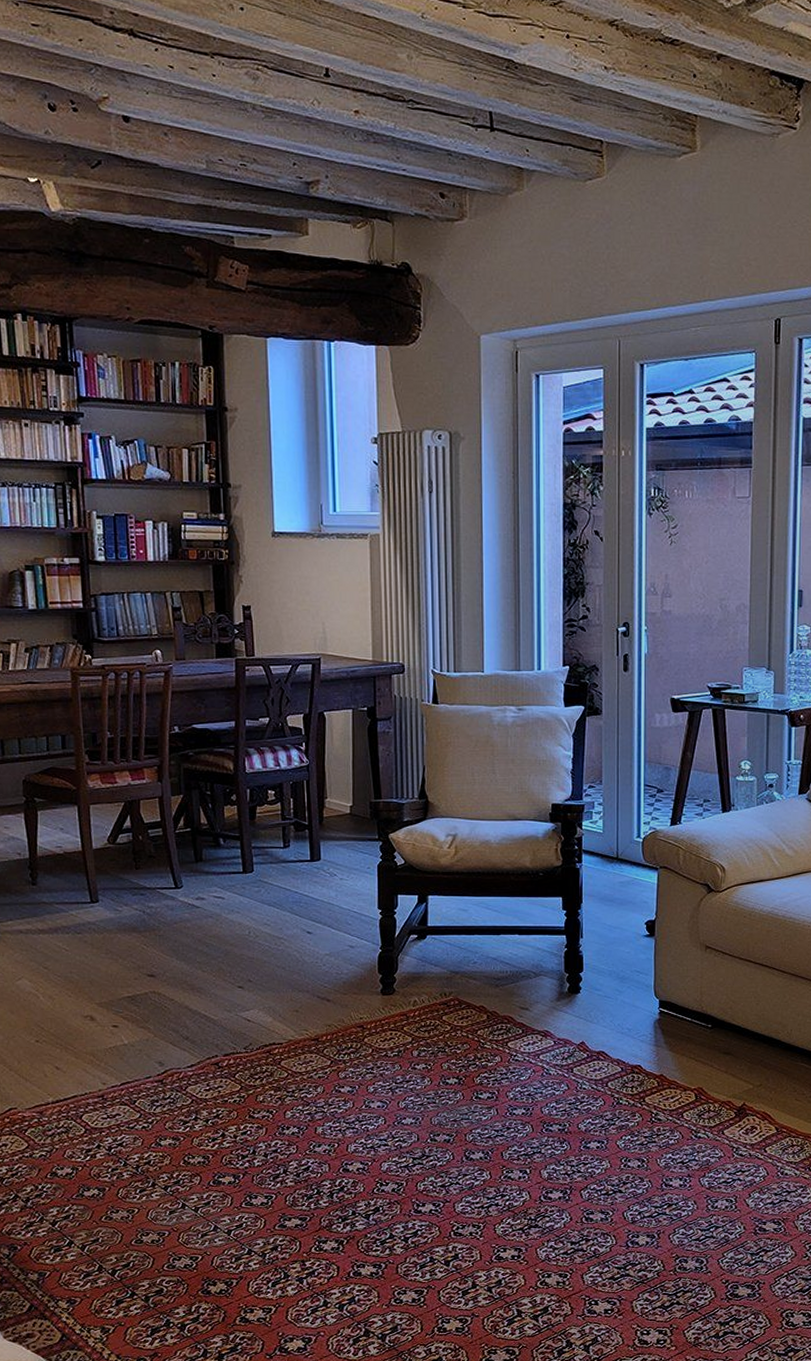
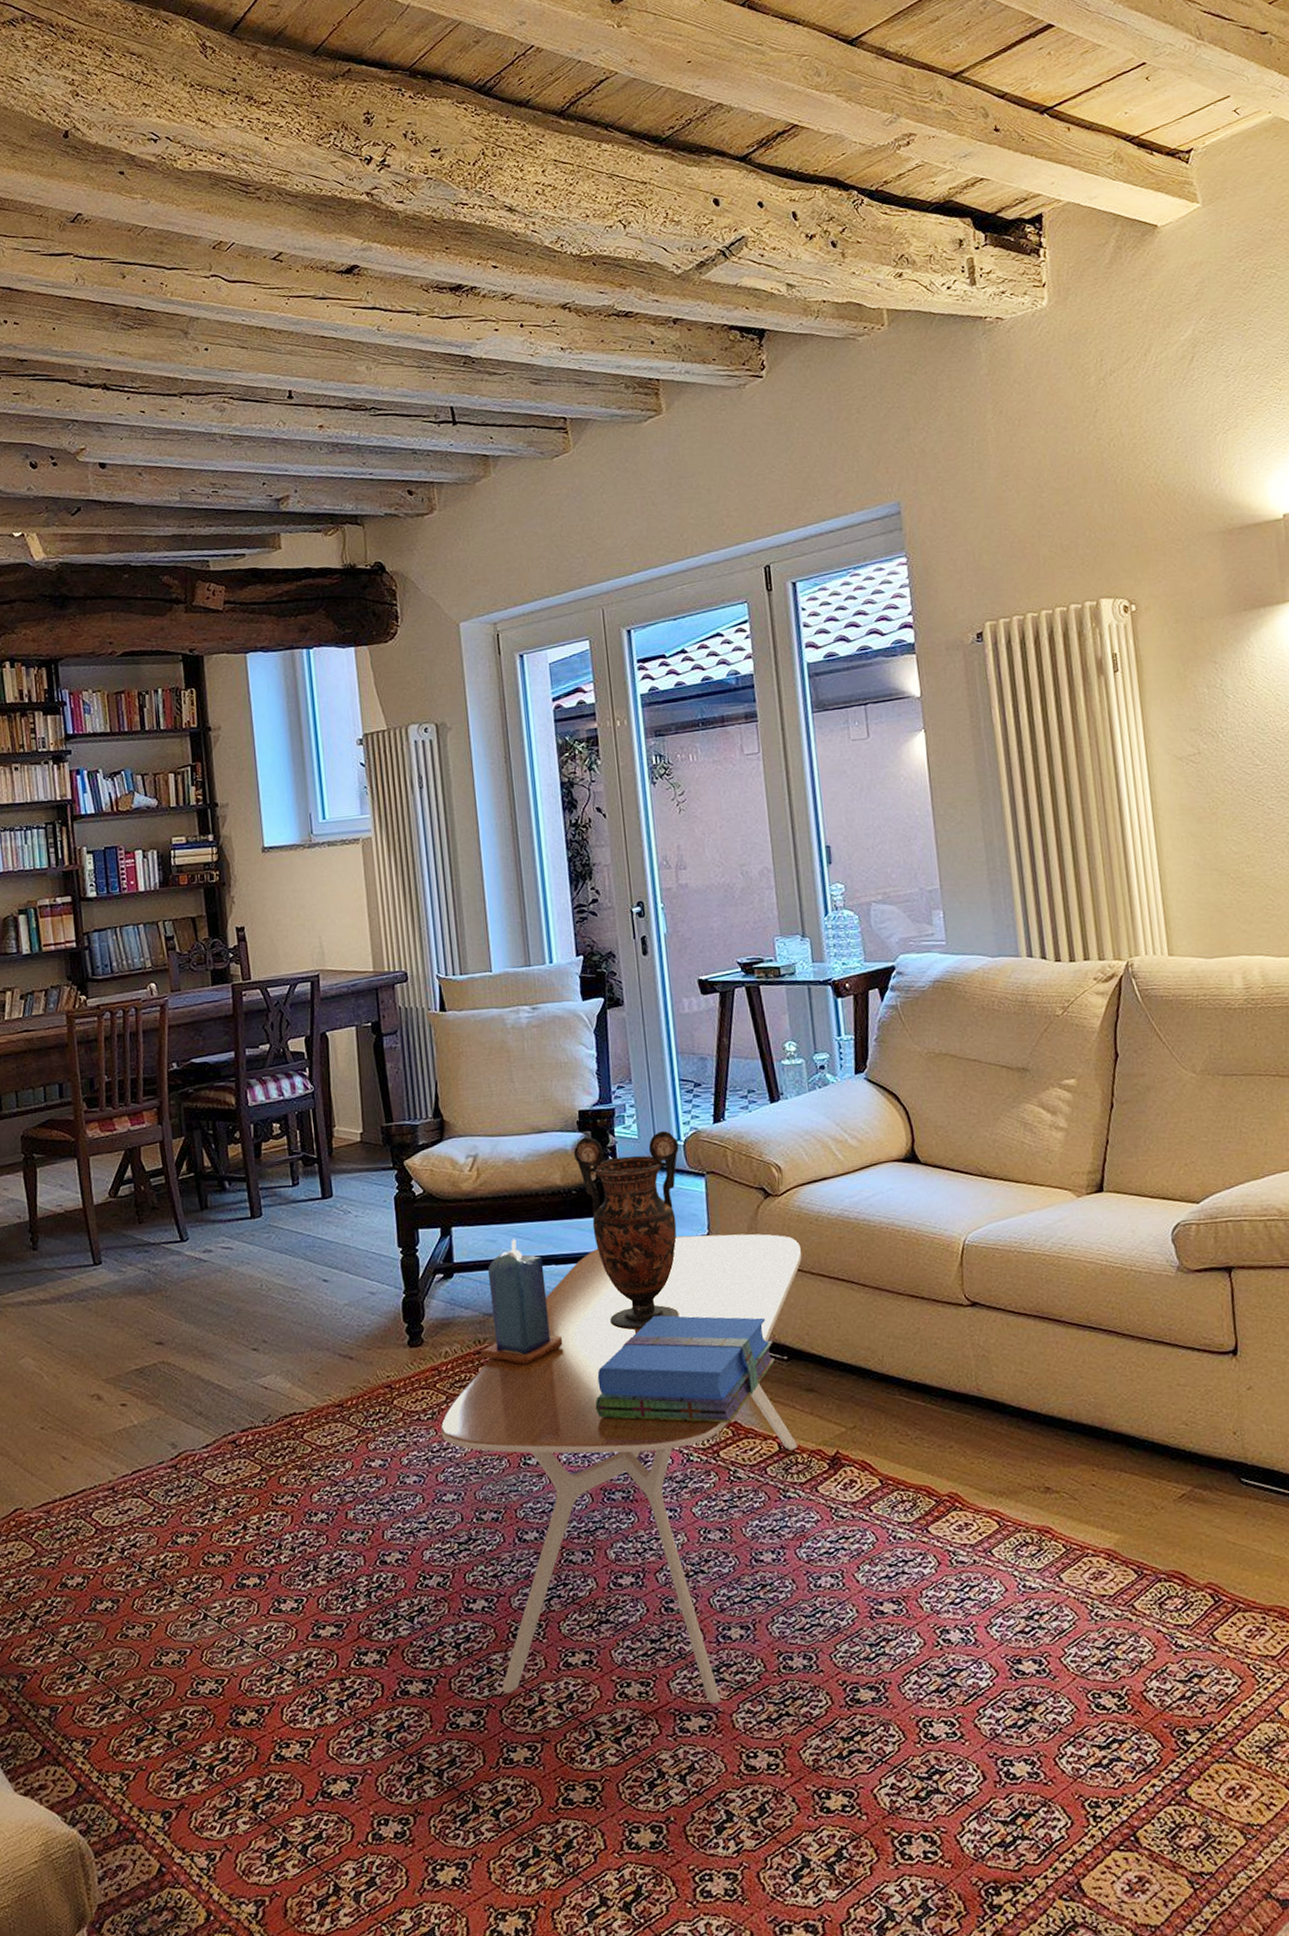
coffee table: none [405,918,734,1293] -> present [440,1233,802,1704]
candle: none [445,910,520,1017] -> present [480,1239,563,1365]
books: none [542,983,700,1075] -> present [595,1315,775,1424]
vase: none [543,827,638,994] -> present [573,1131,680,1330]

